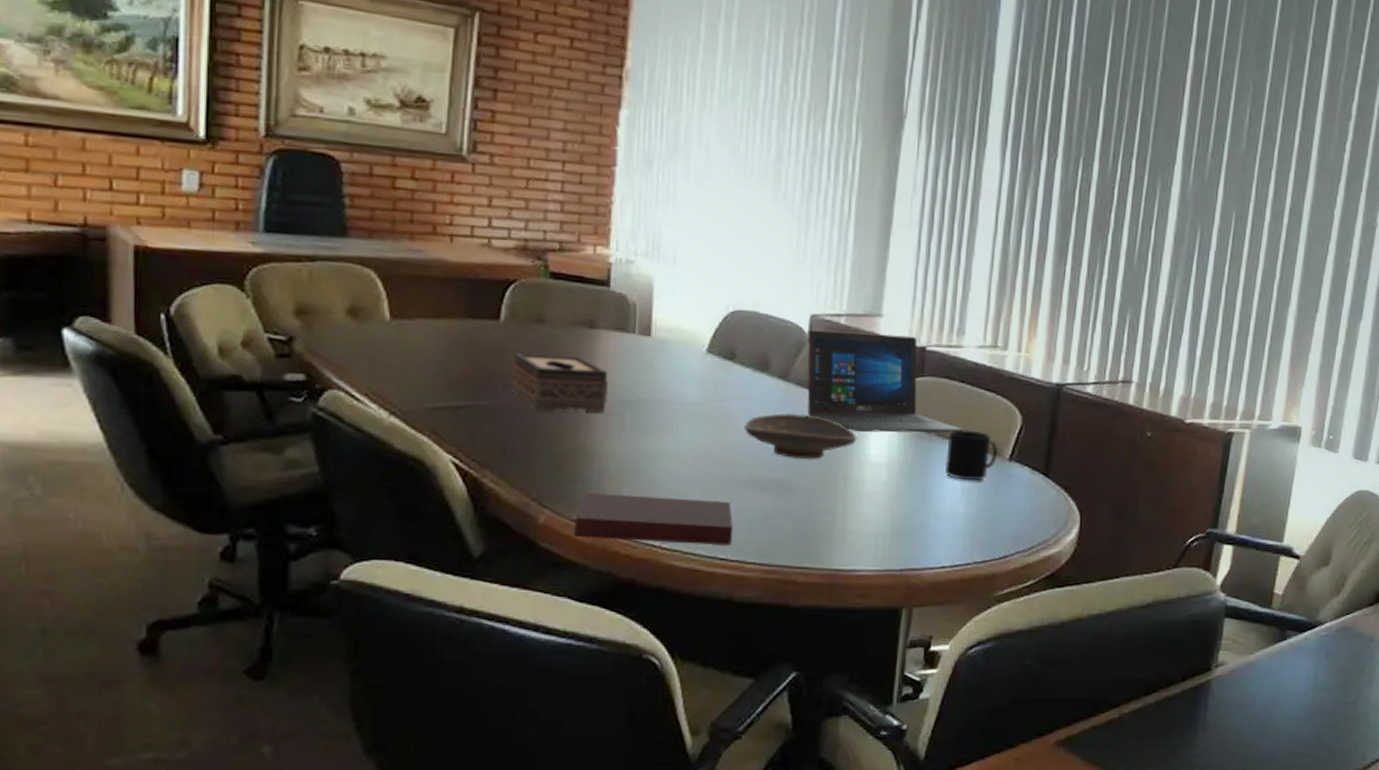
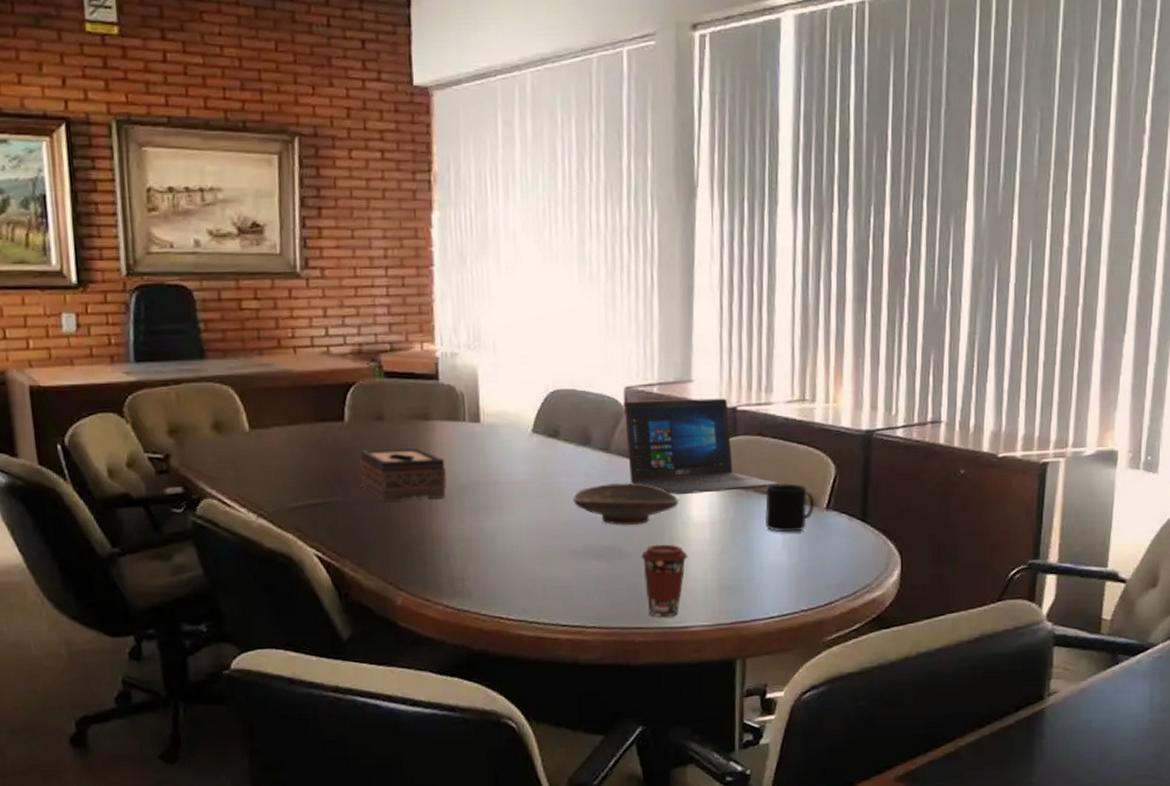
notebook: present [574,493,733,545] -> none [428,571,572,616]
coffee cup: none [812,481,862,559] -> present [641,544,688,618]

